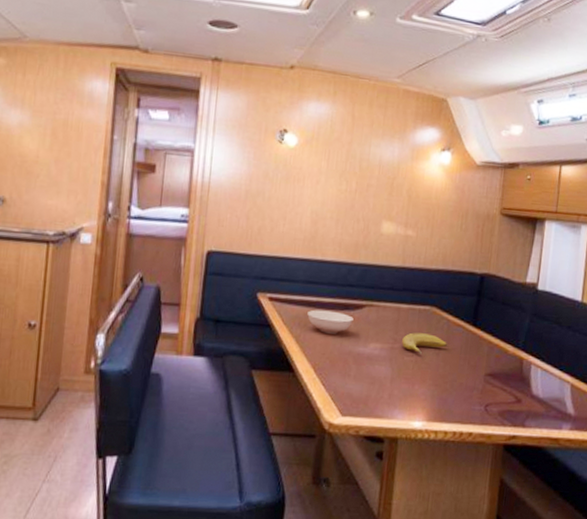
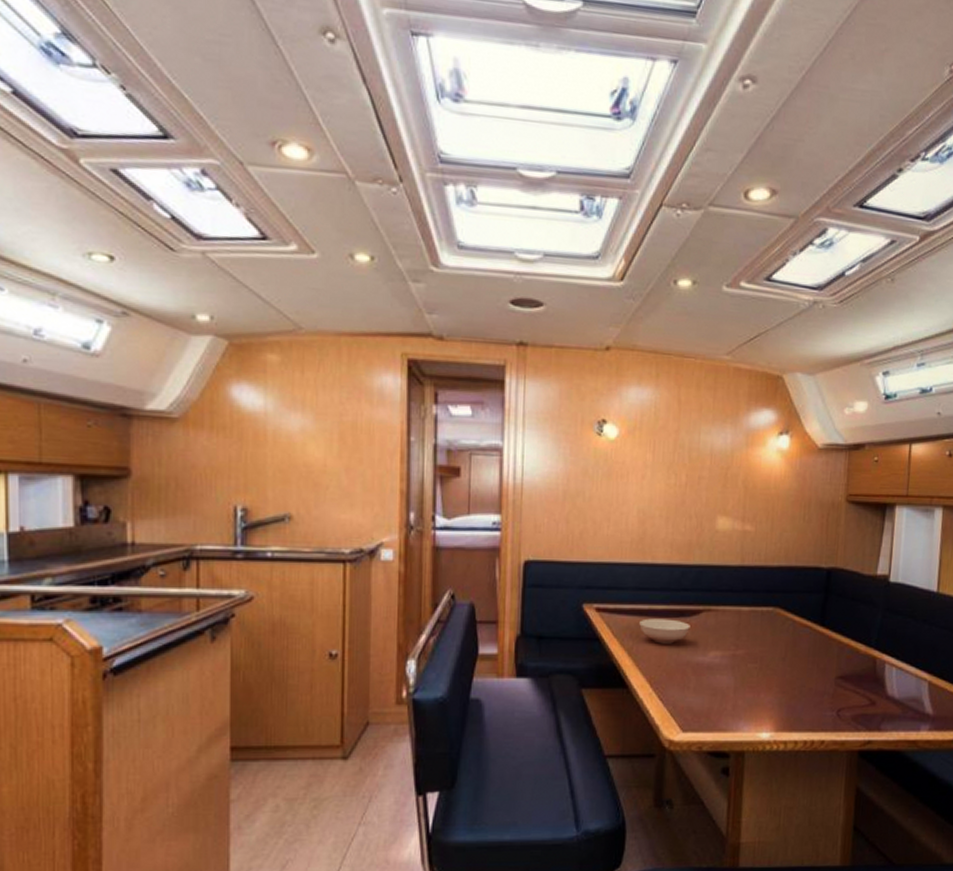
fruit: present [402,332,447,354] -> none [744,637,794,660]

